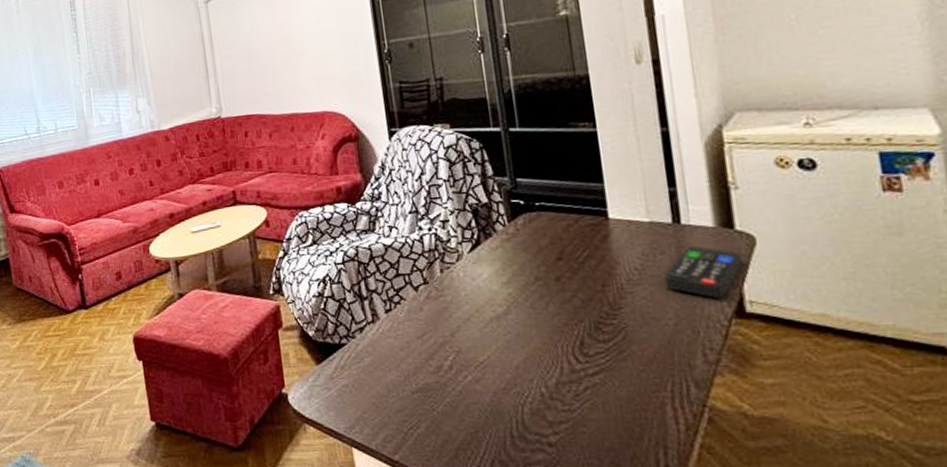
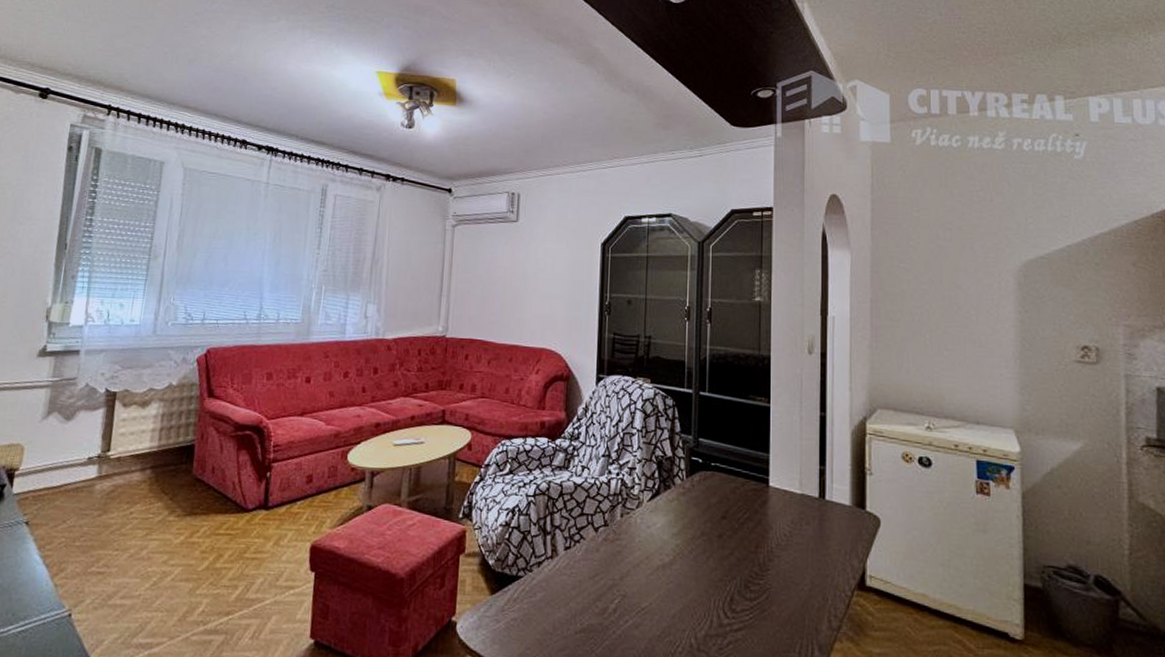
remote control: present [664,245,743,298] -> none [806,519,868,570]

